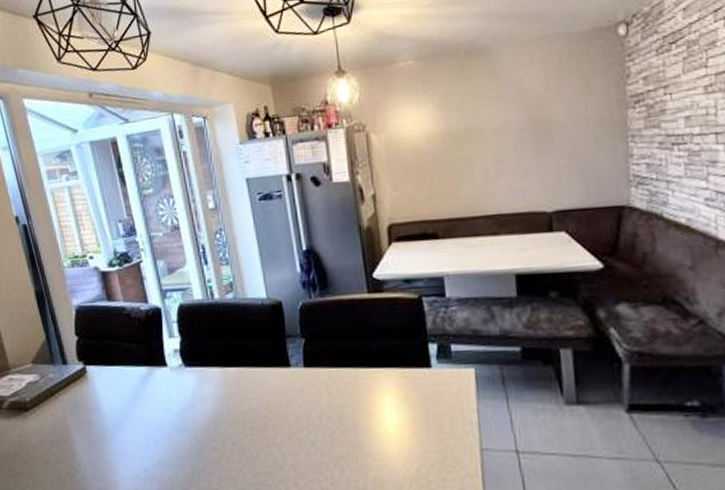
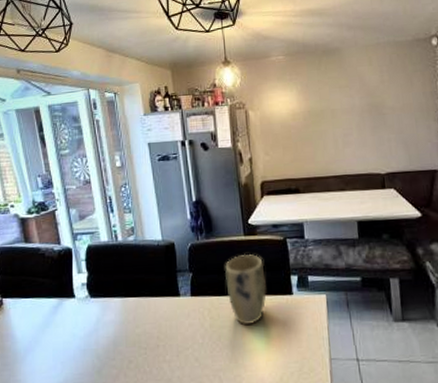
plant pot: none [345,315,398,403] -> present [225,254,266,324]

